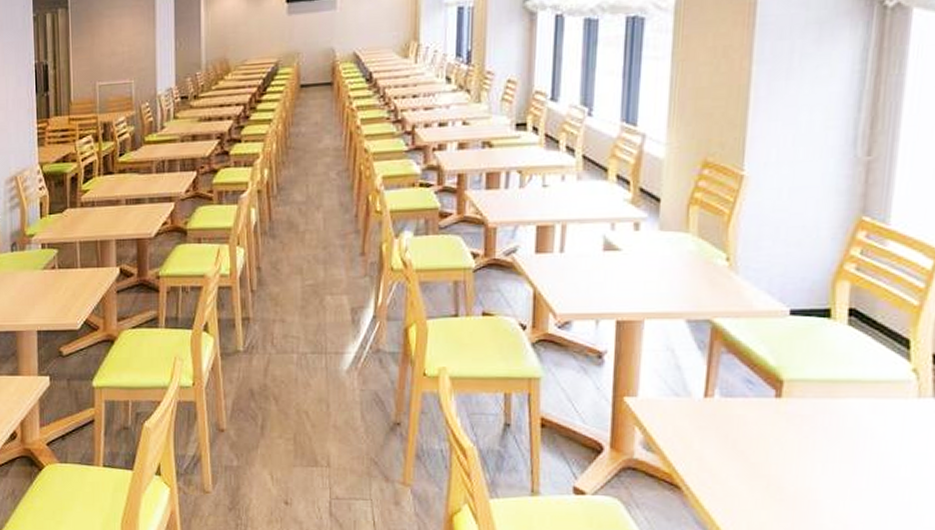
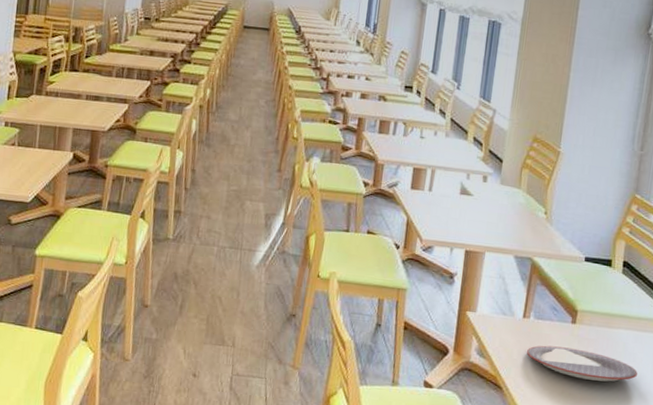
plate: none [711,429,878,468] -> present [526,345,638,382]

